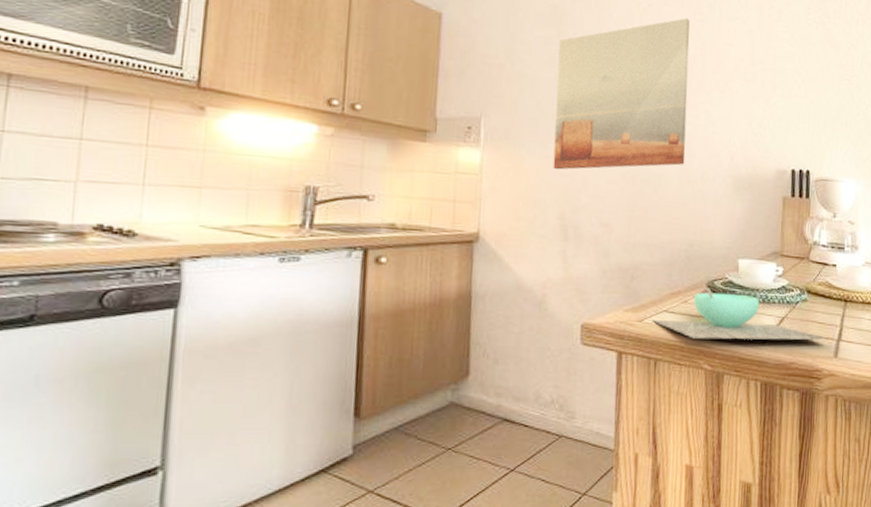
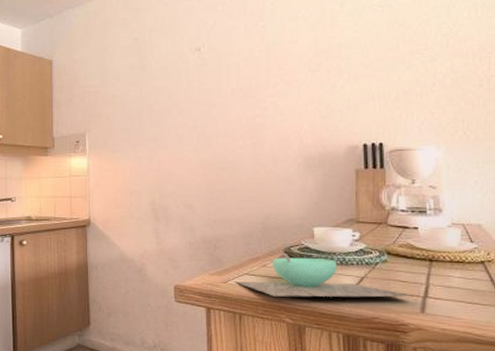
wall art: present [553,18,690,170] -> none [142,27,257,166]

